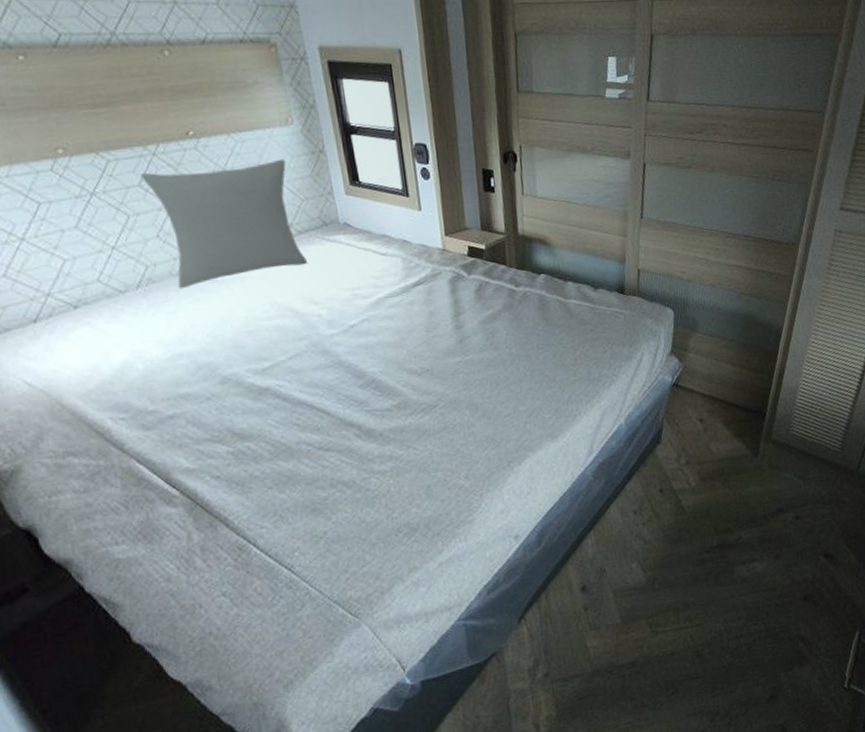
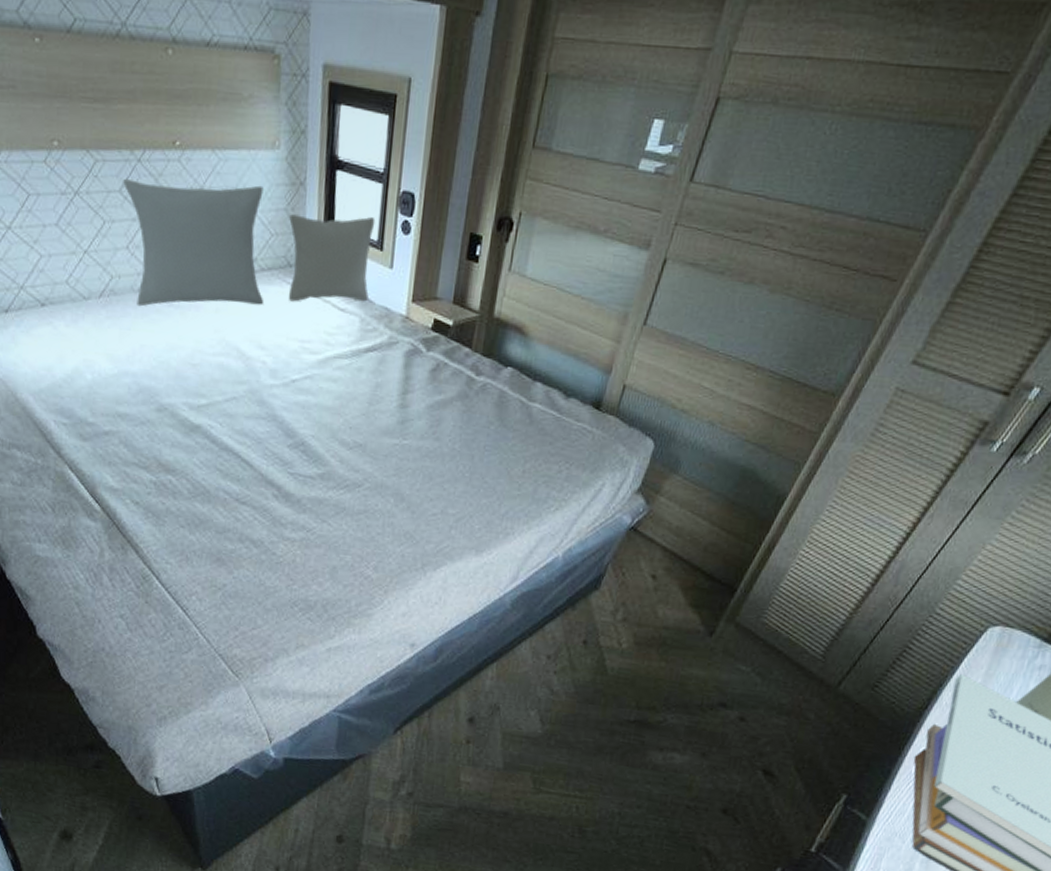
pillow: none [315,170,405,256] -> present [288,214,376,302]

